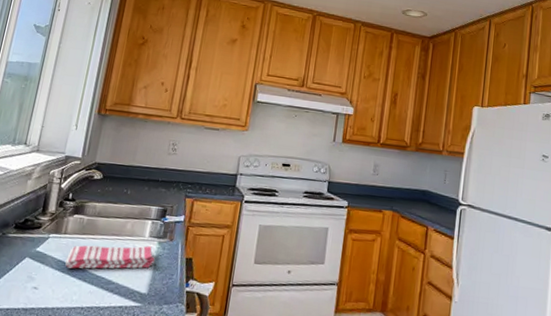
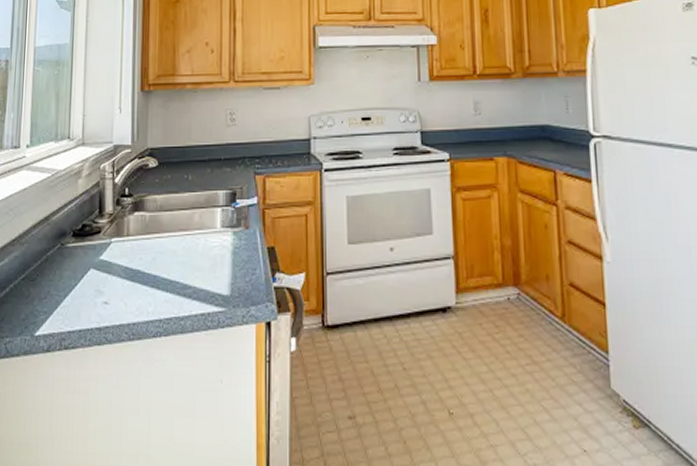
dish towel: present [65,245,155,269] -> none [134,238,232,275]

